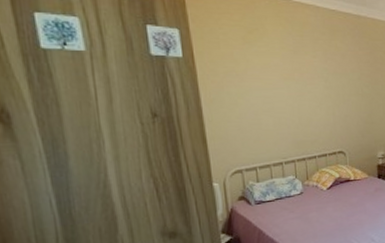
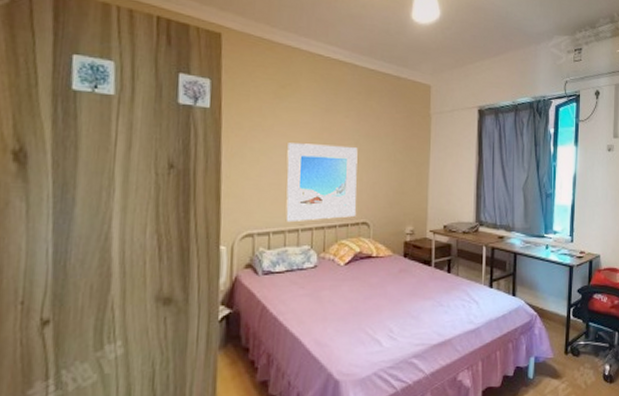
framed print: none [262,84,333,157] -> present [285,143,358,223]

